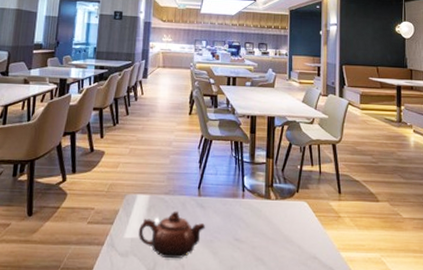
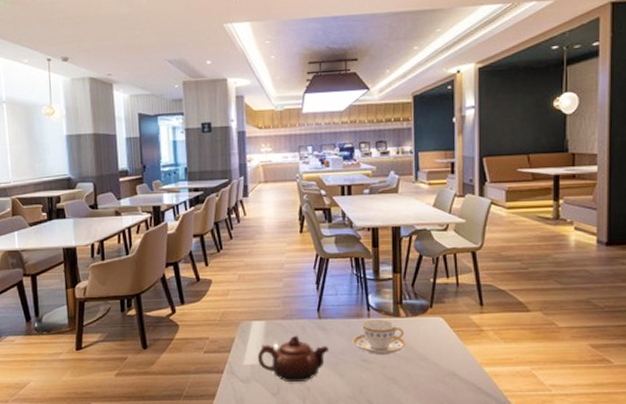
teacup: none [227,200,275,236] -> present [352,320,406,356]

